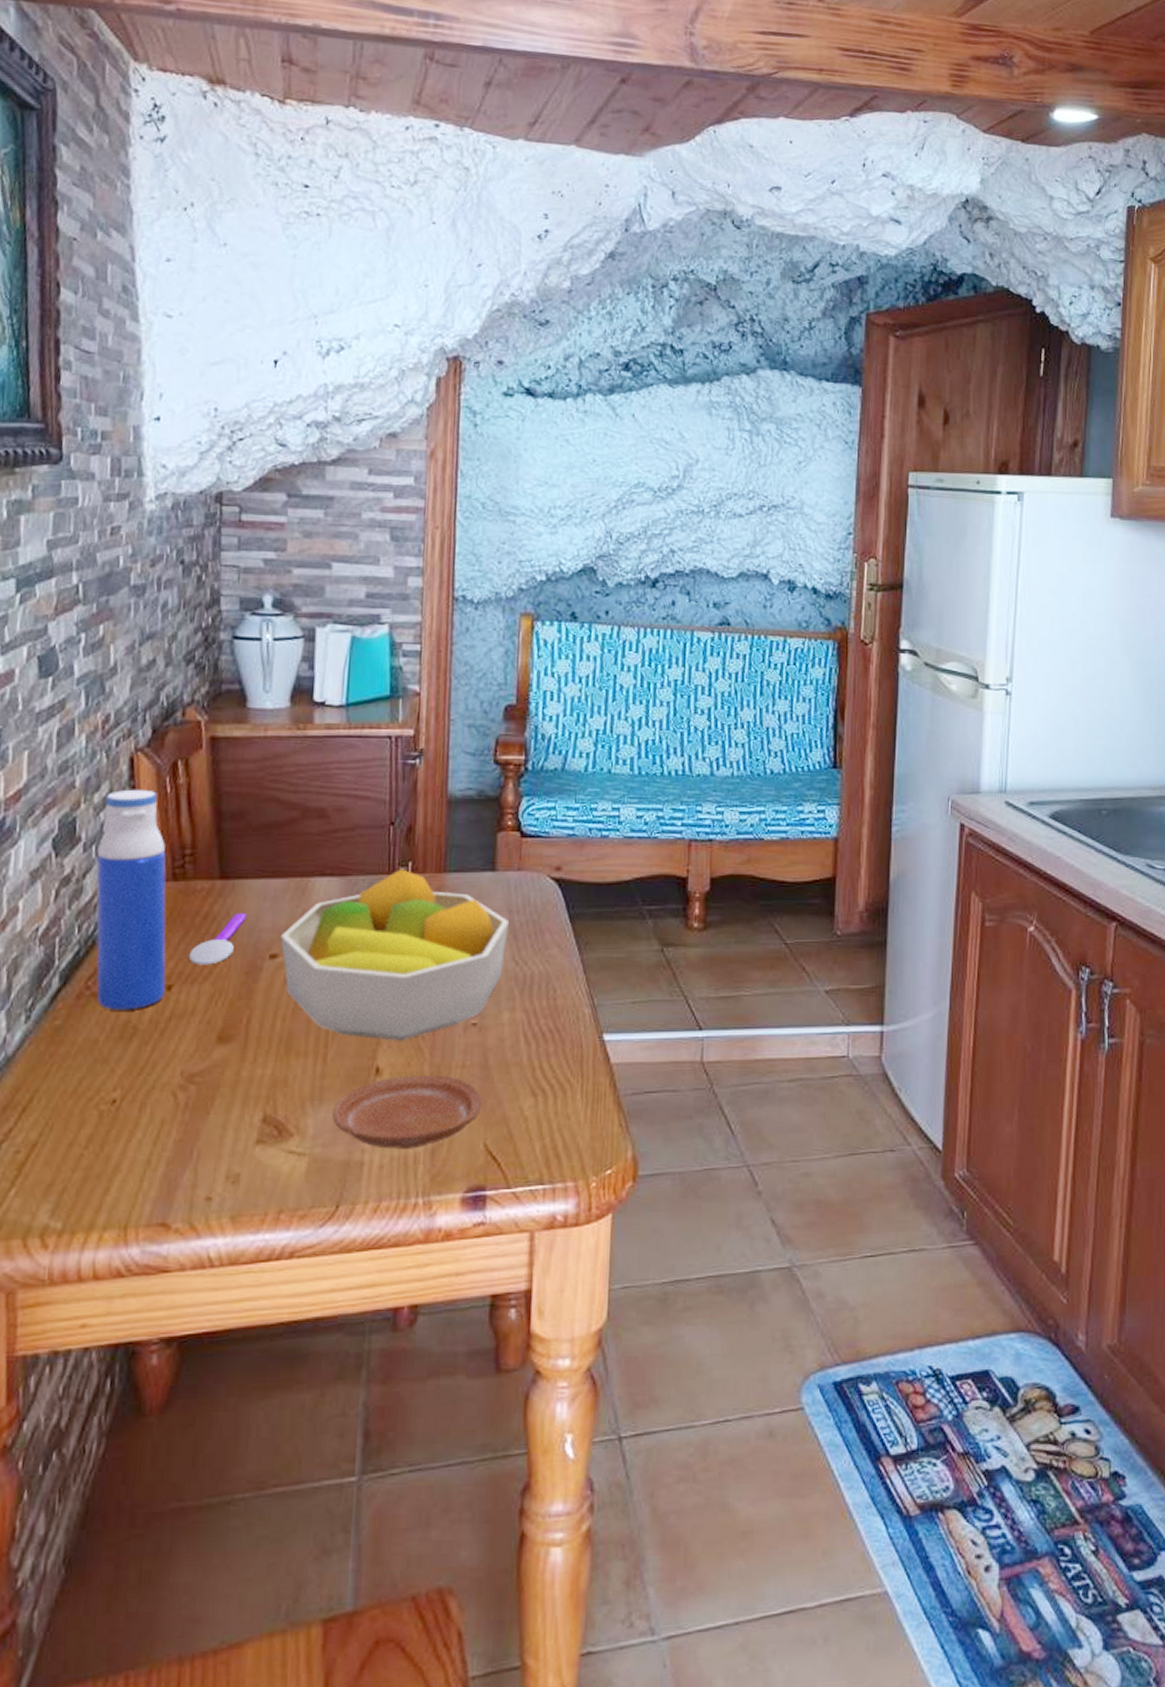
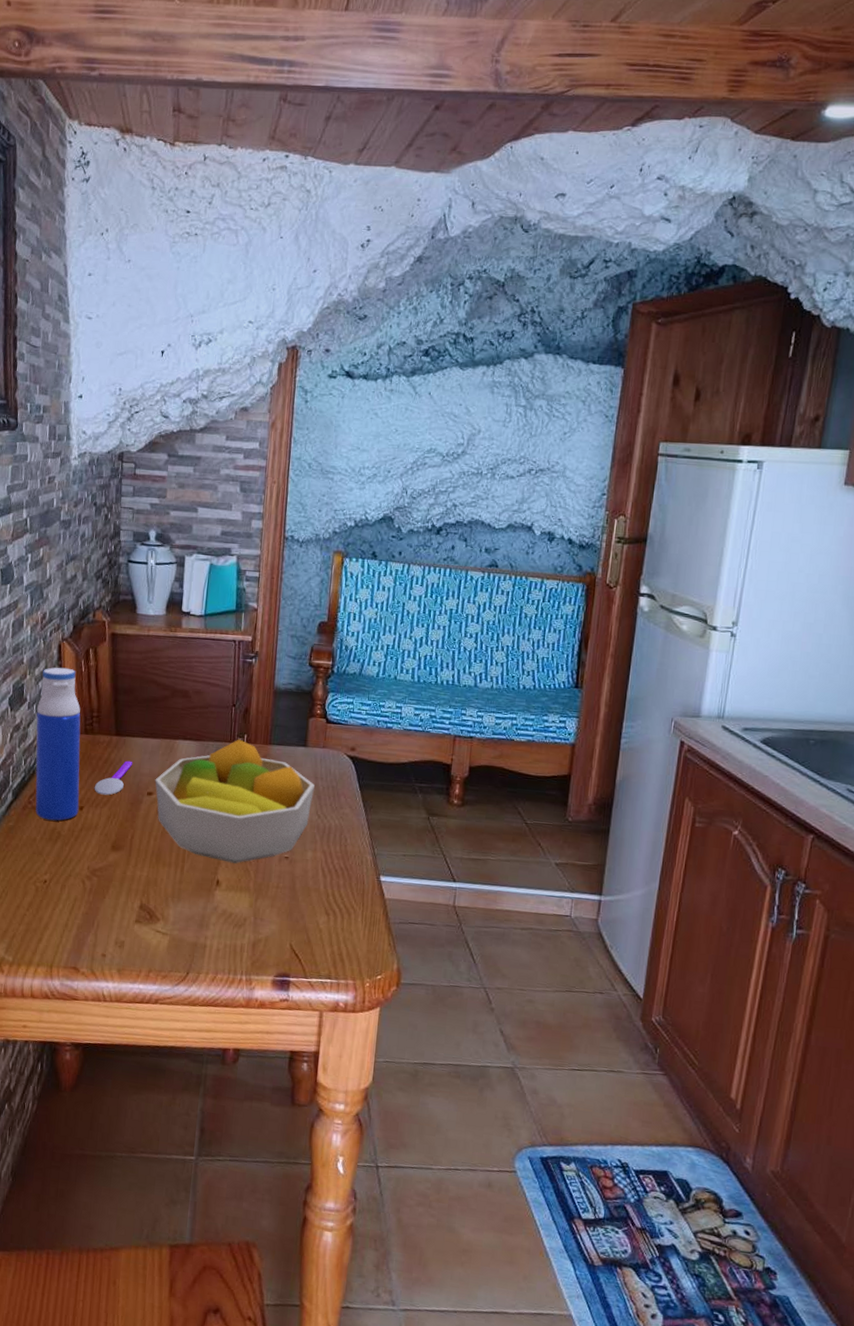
plate: present [332,1076,482,1149] -> none [186,888,290,941]

